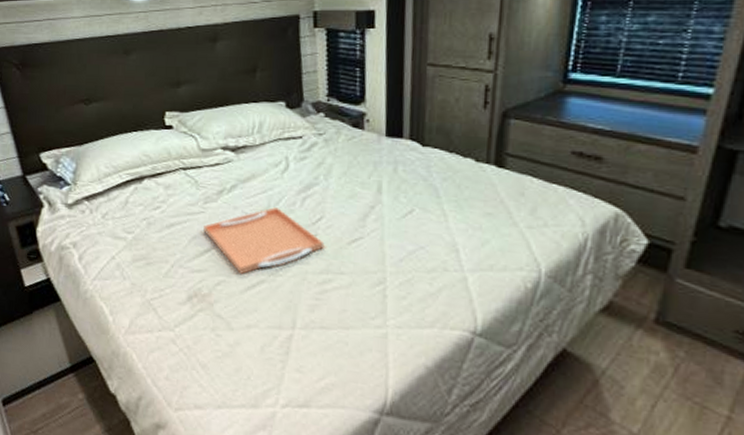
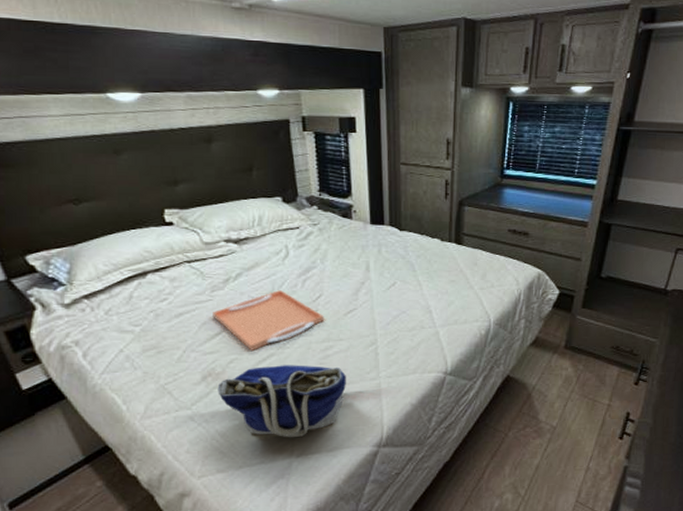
tote bag: none [202,293,346,384] -> present [217,365,347,438]

